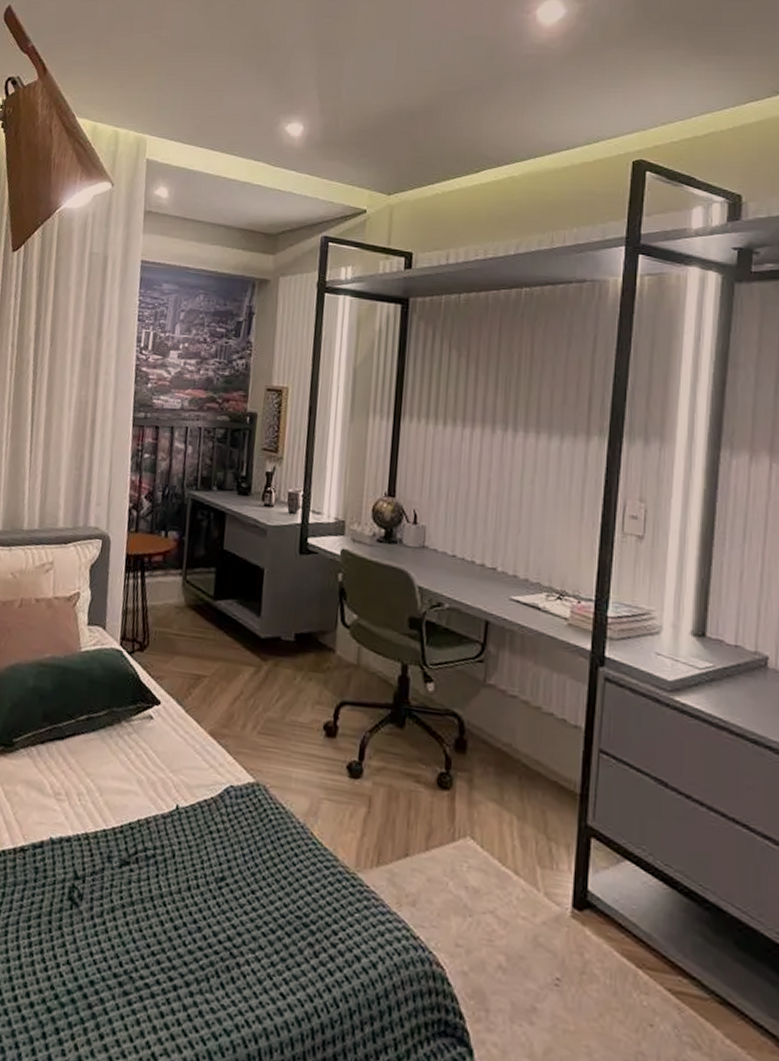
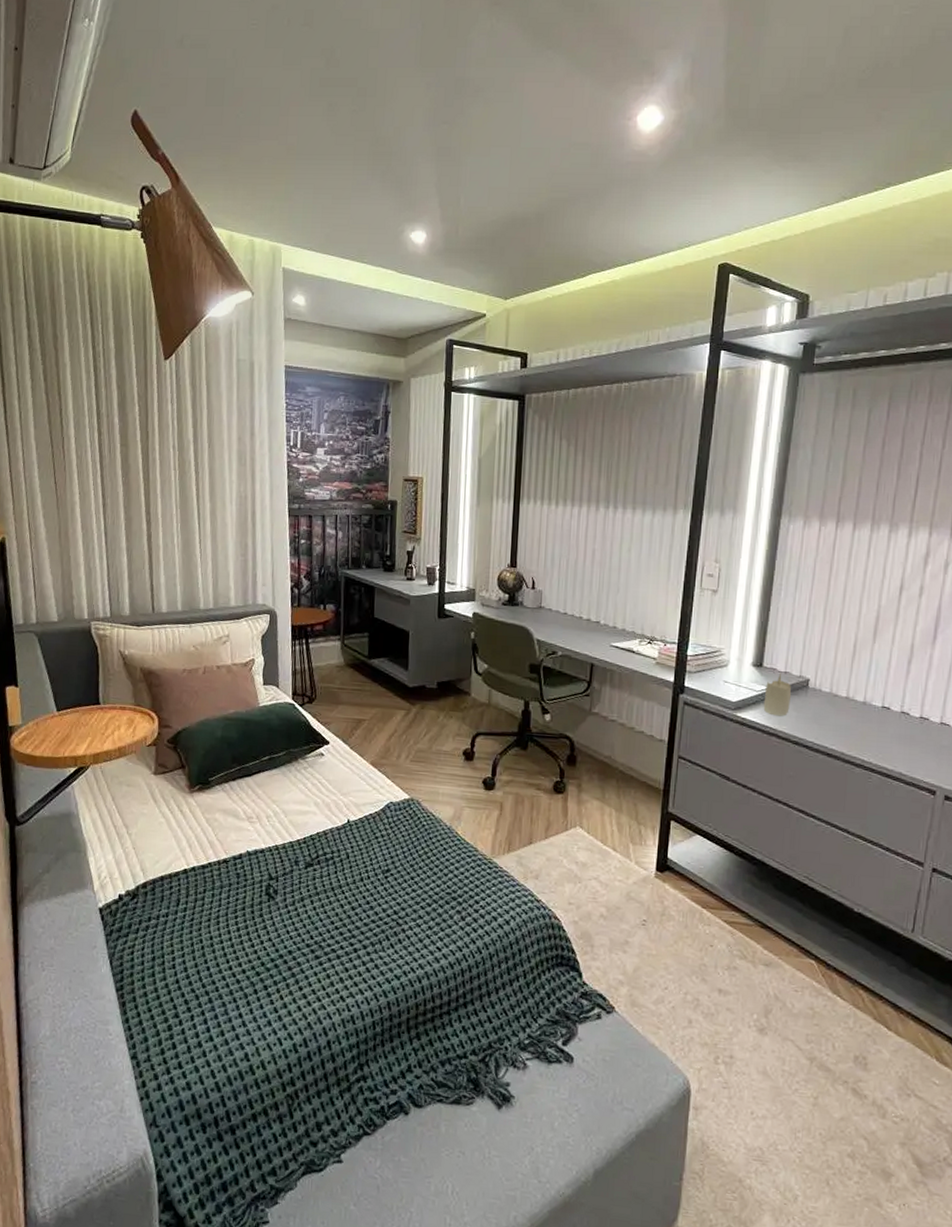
candle: none [709,646,746,705] -> present [763,672,792,717]

